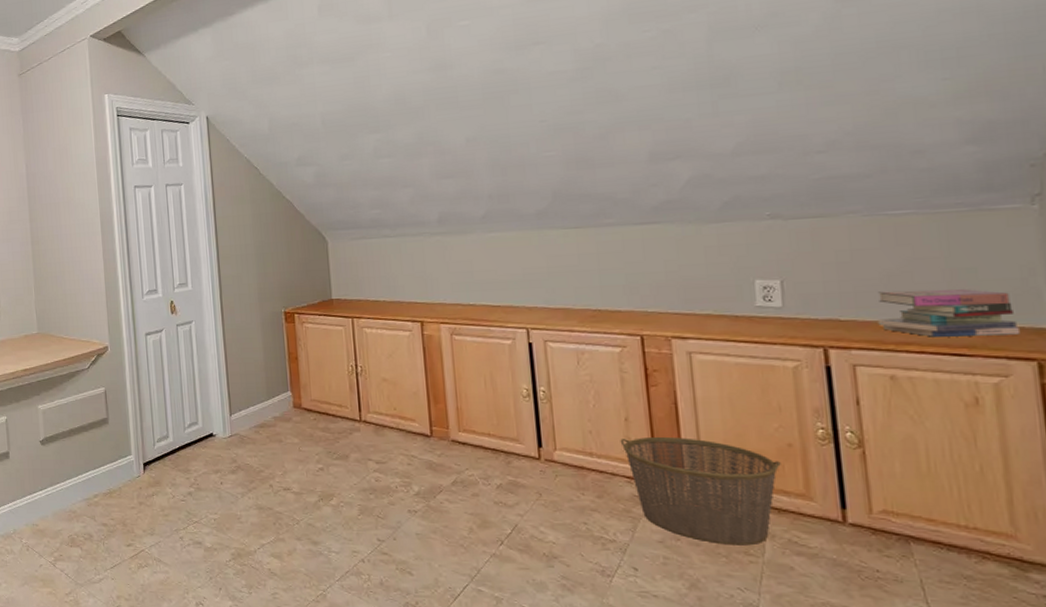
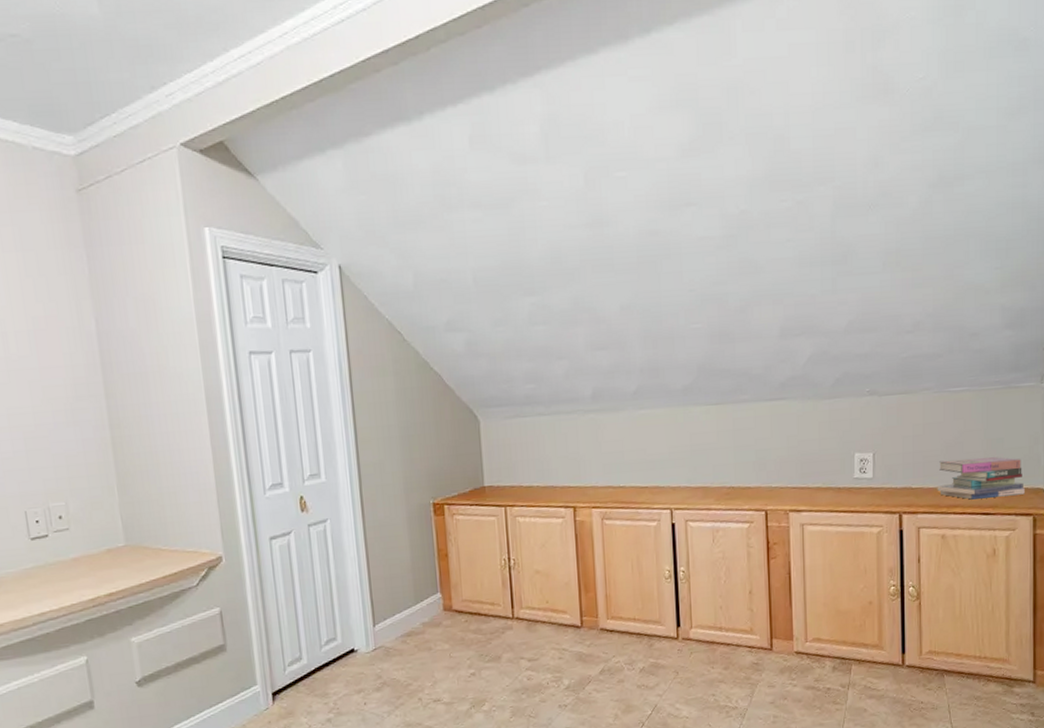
basket: present [620,436,781,546] -> none [744,604,863,698]

